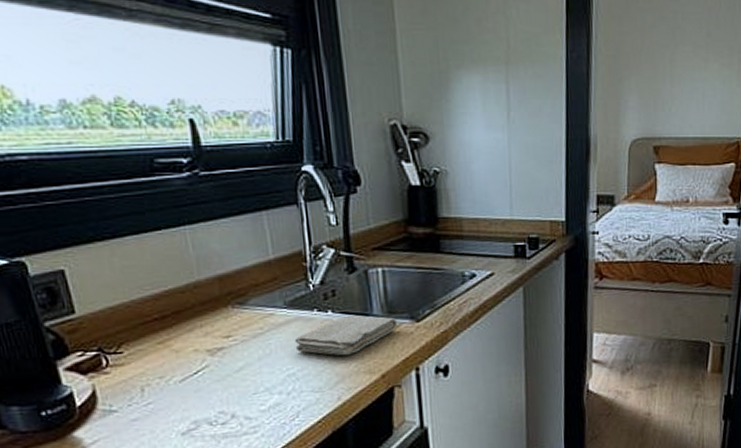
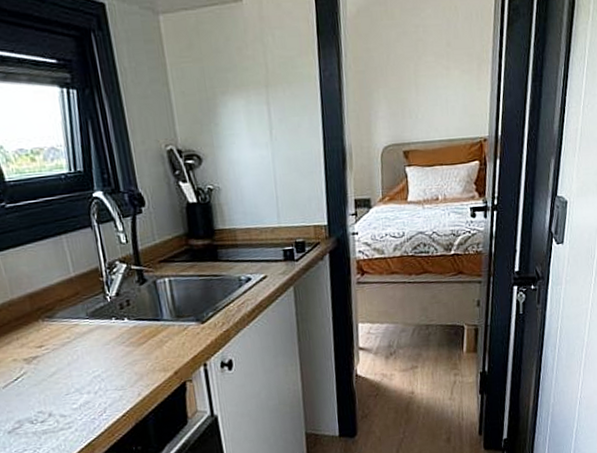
washcloth: present [294,315,398,356] -> none [97,321,186,357]

